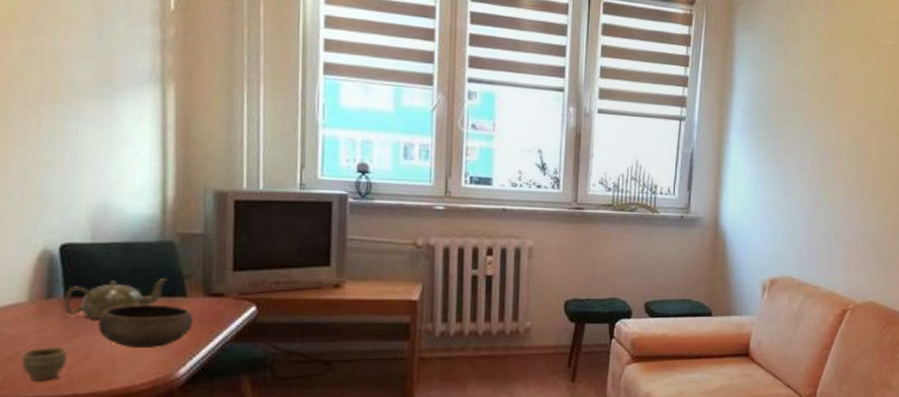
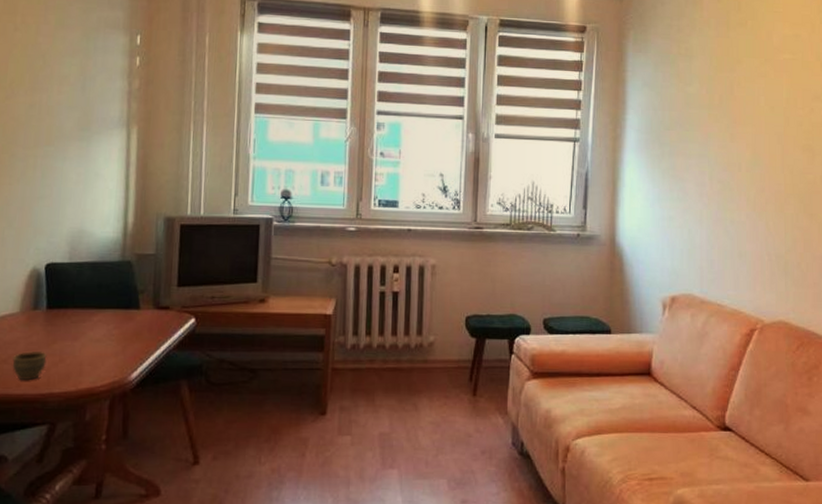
teapot: present [64,278,167,320] -> none [46,293,126,328]
bowl: present [97,304,193,349] -> none [70,315,144,355]

